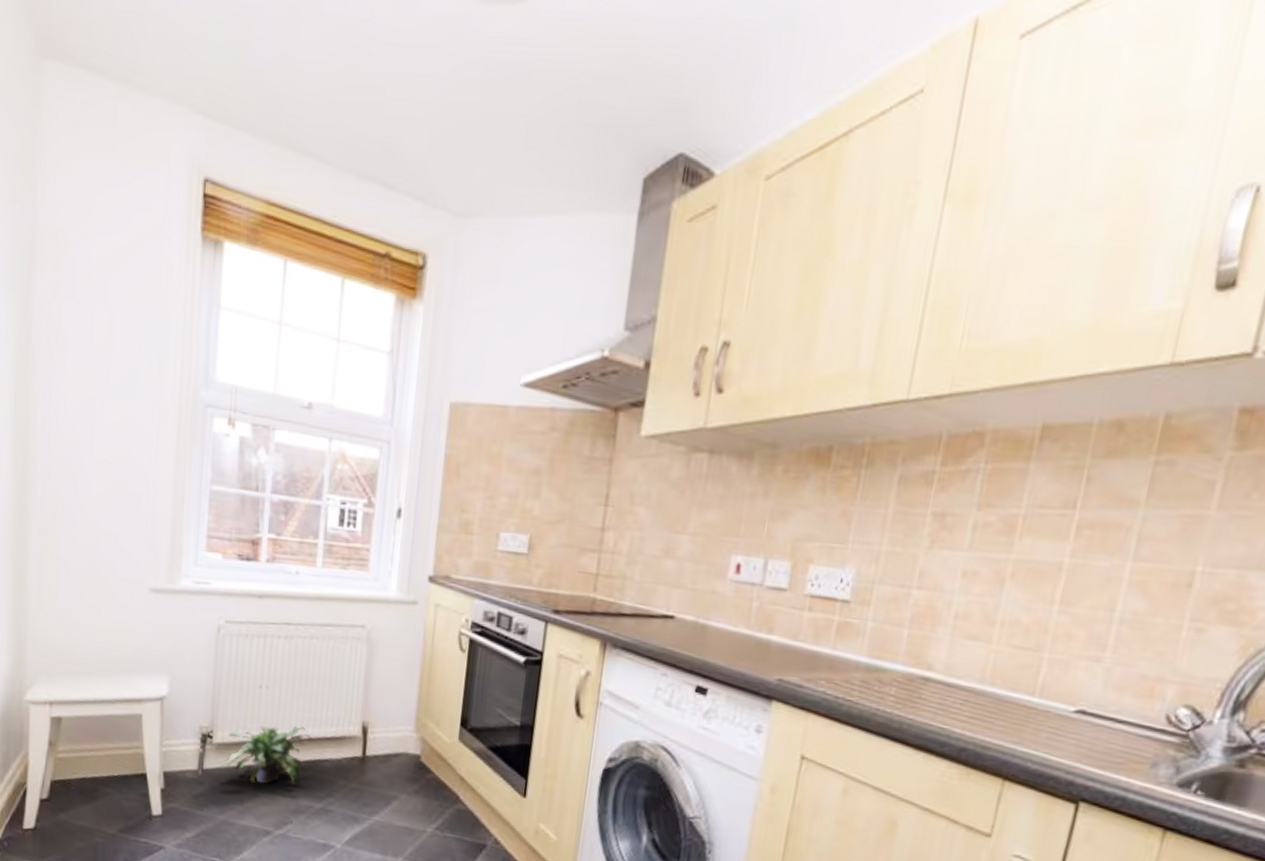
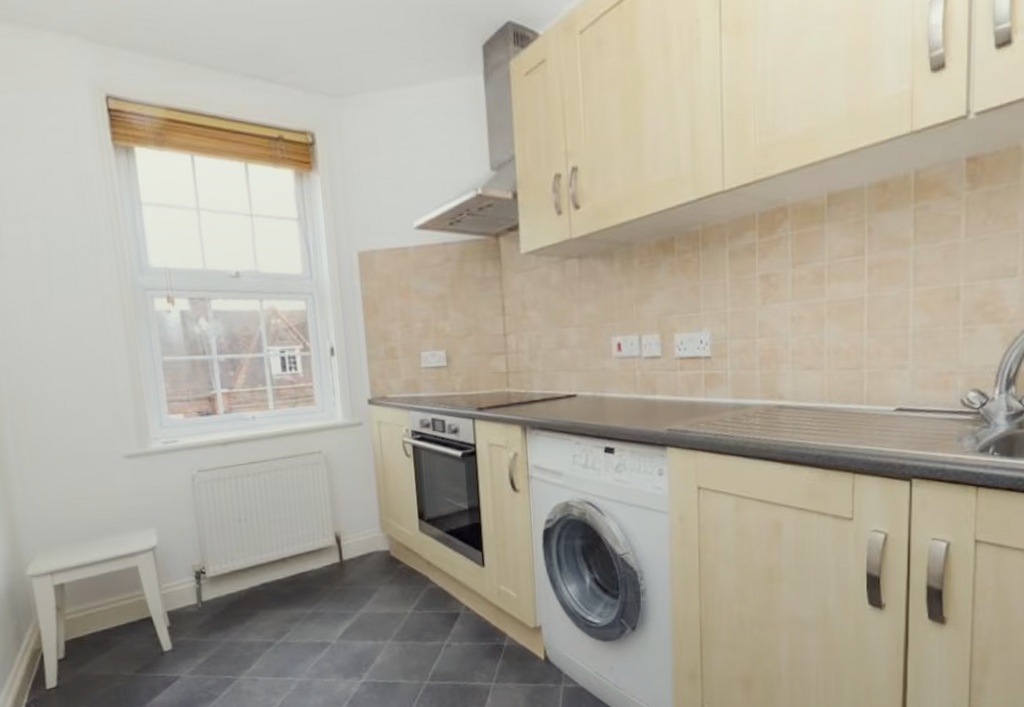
potted plant: present [224,726,313,785] -> none [219,547,294,604]

